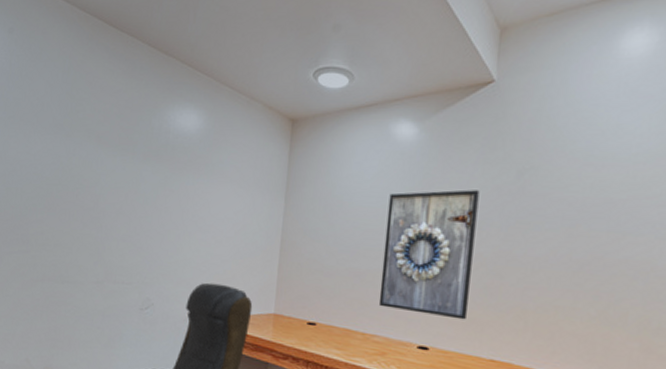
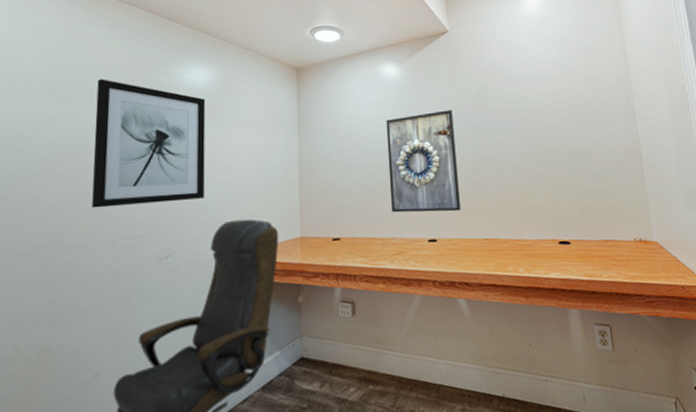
wall art: none [87,117,194,255] -> present [92,79,206,208]

